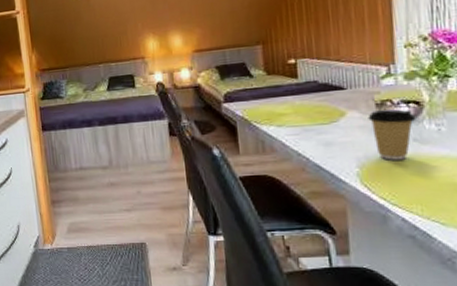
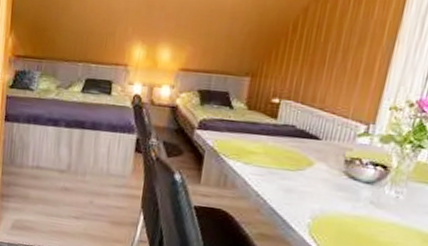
coffee cup: present [368,109,416,160] -> none [333,167,380,220]

